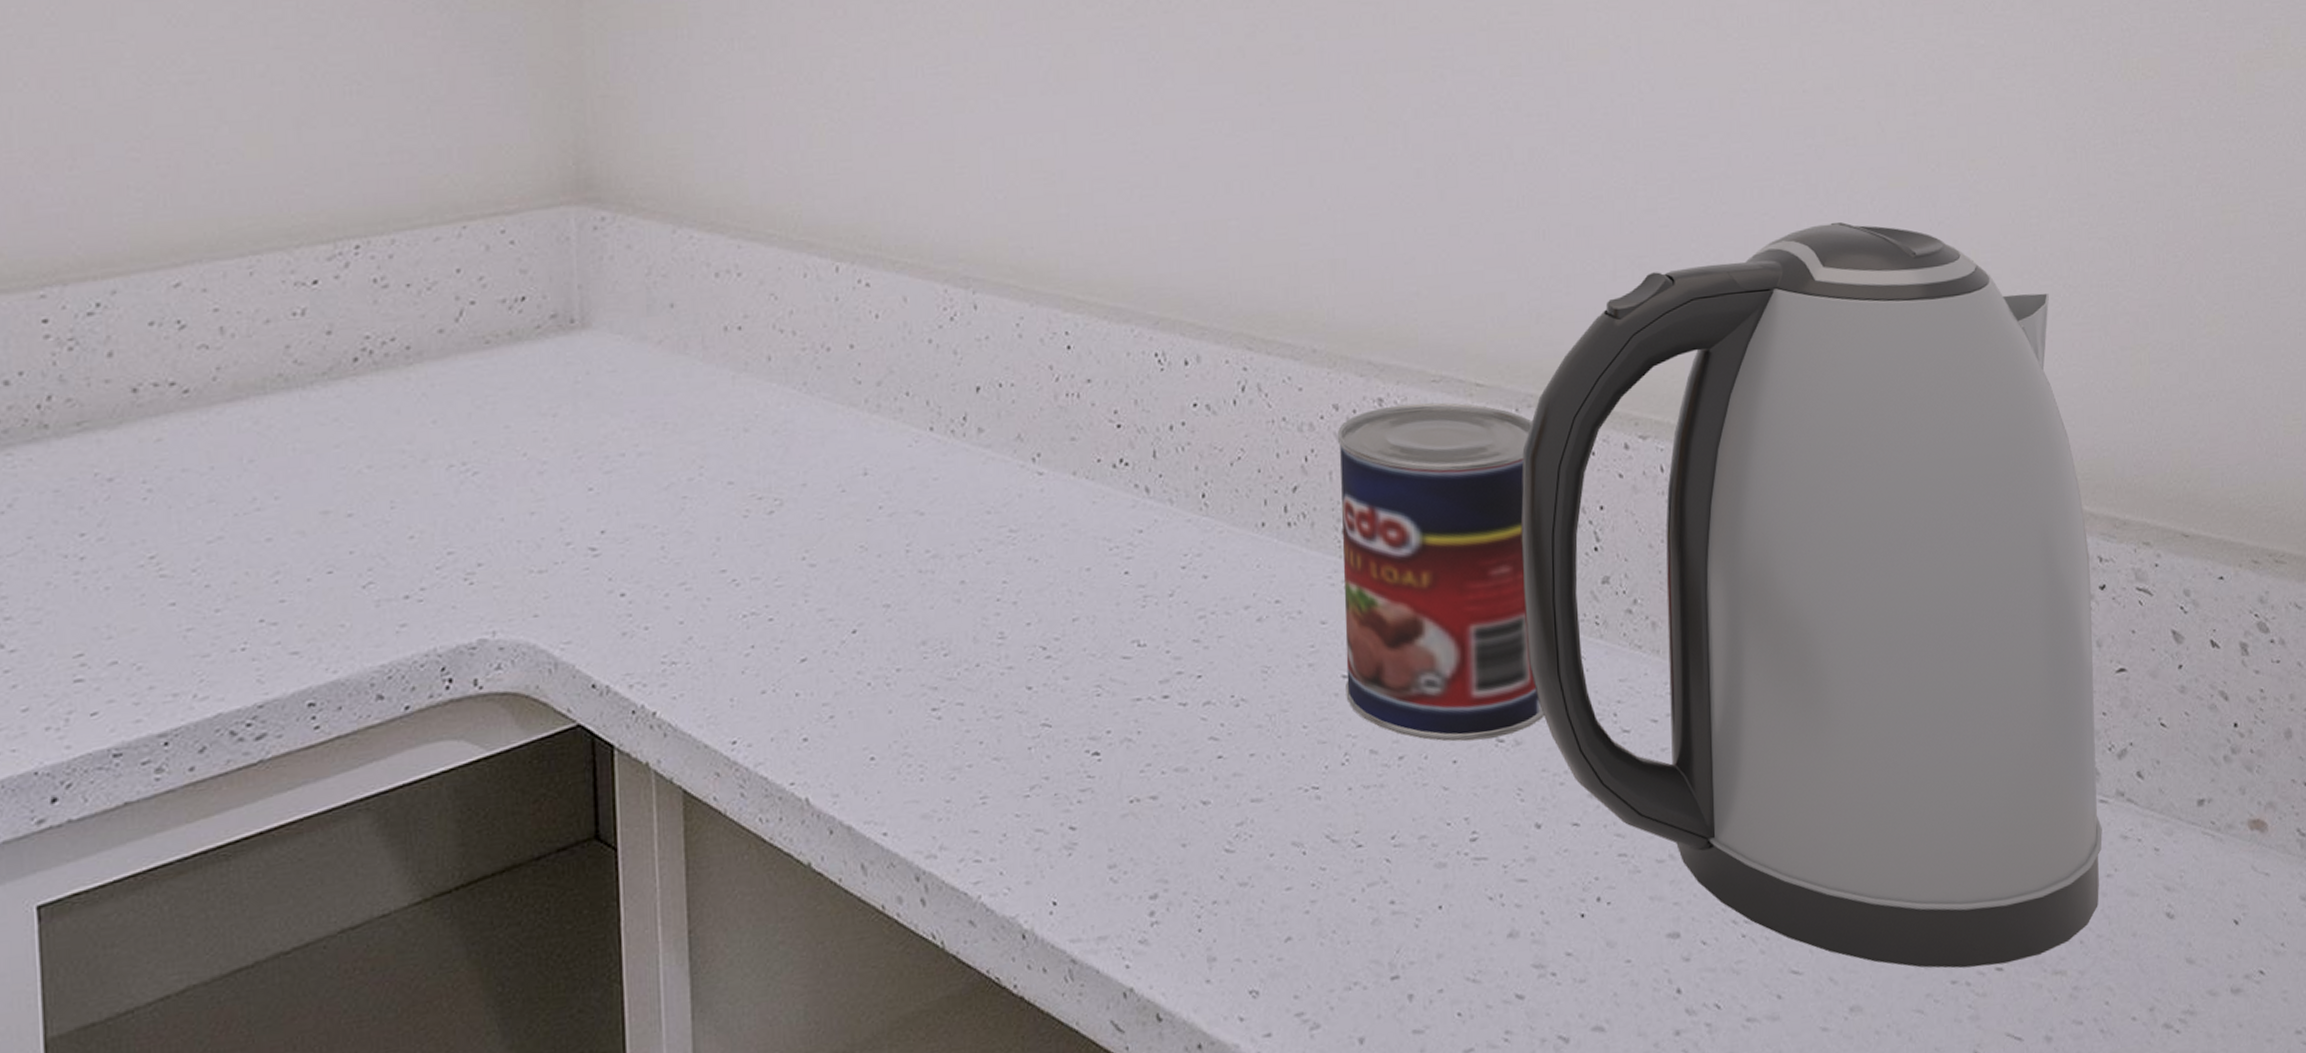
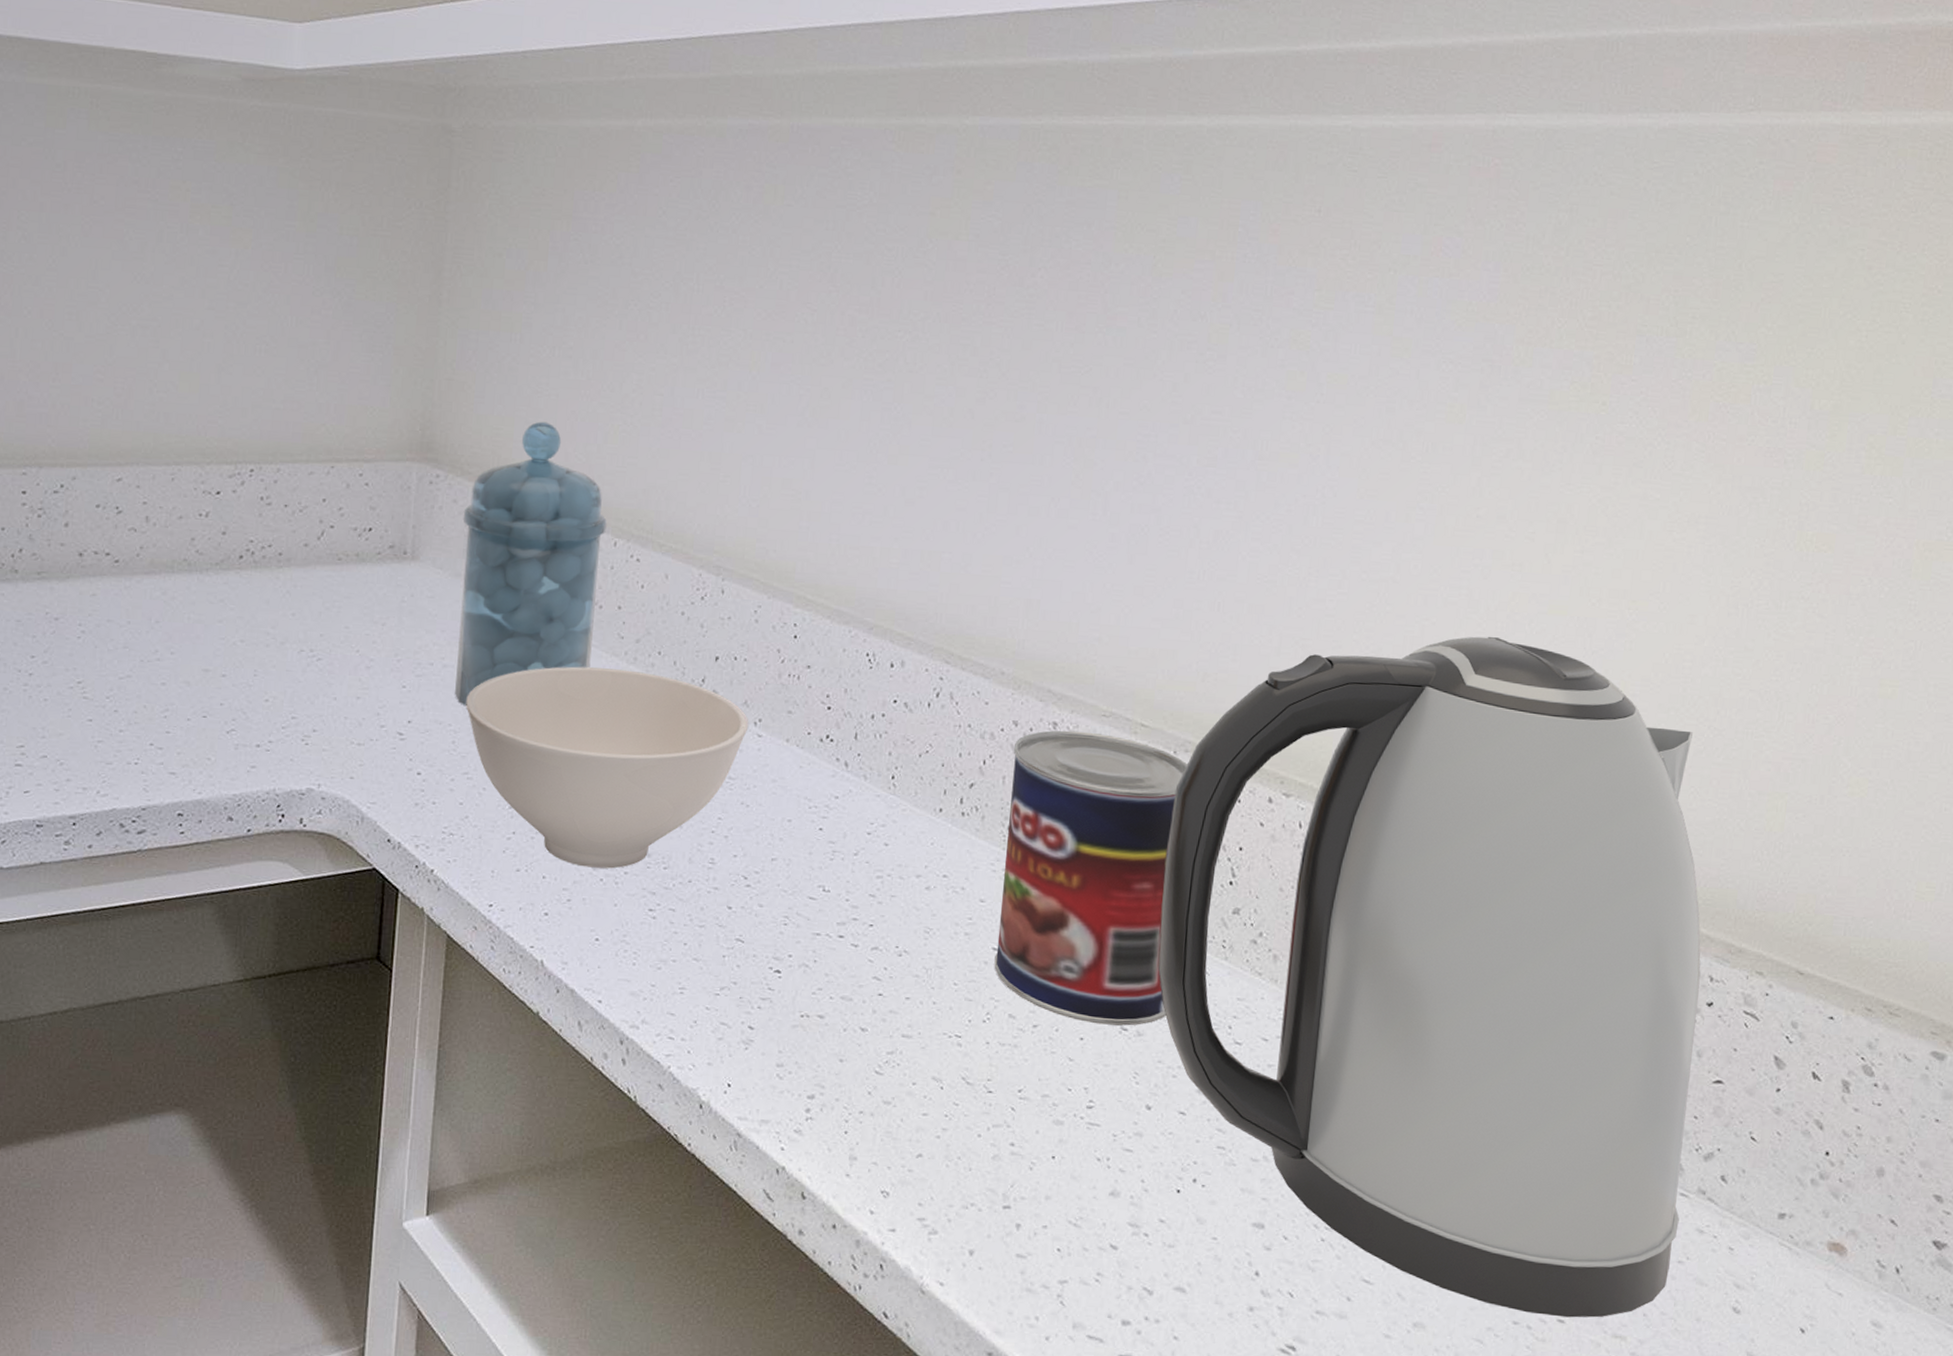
canister: none [641,132,825,499] -> present [455,421,608,705]
bowl: none [672,420,1026,673] -> present [466,666,749,869]

